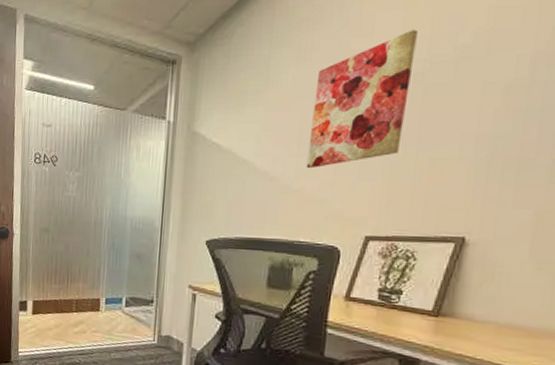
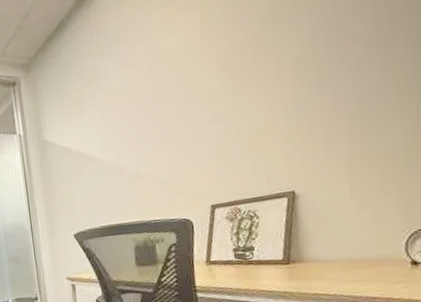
wall art: present [306,29,418,169] -> none [140,25,222,156]

